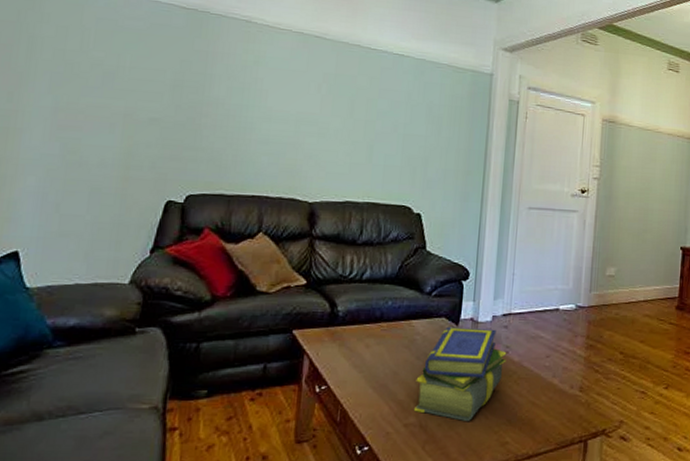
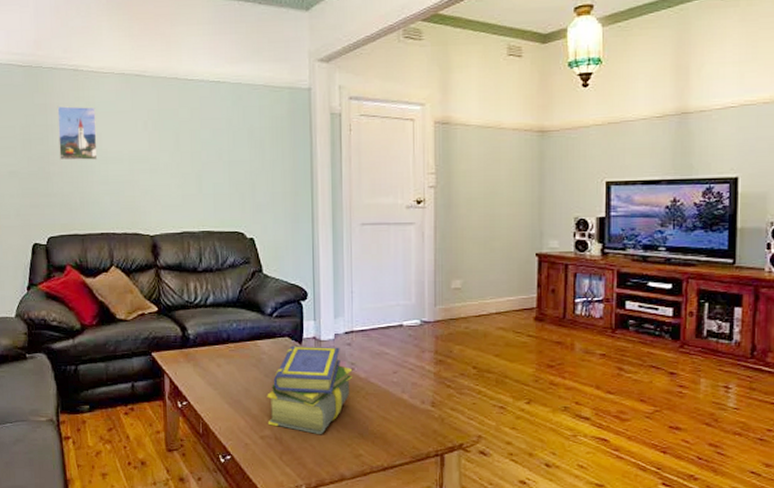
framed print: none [214,56,265,118] -> present [57,106,98,161]

